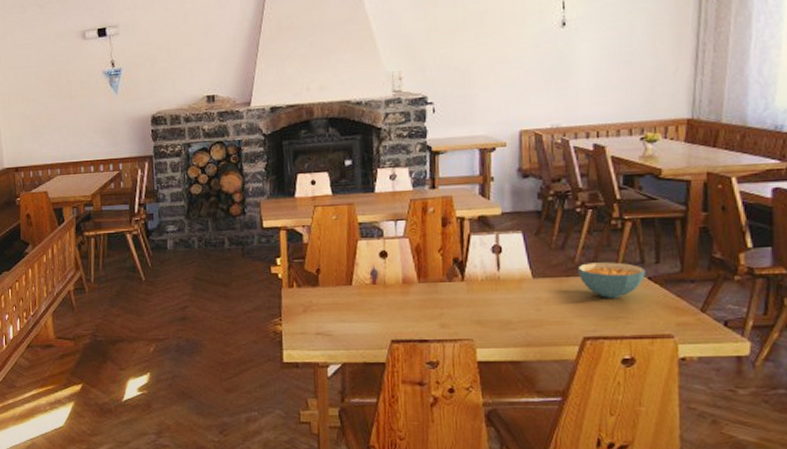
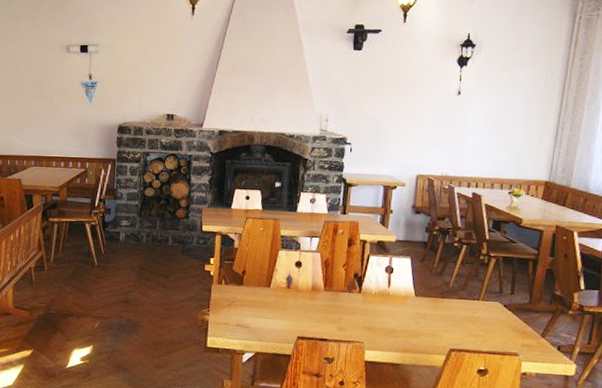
cereal bowl: present [578,262,646,298] -> none [451,288,502,319]

